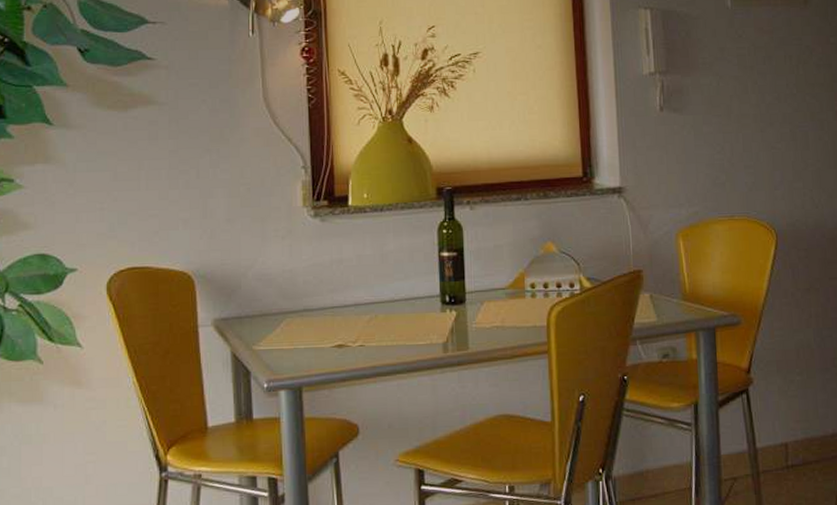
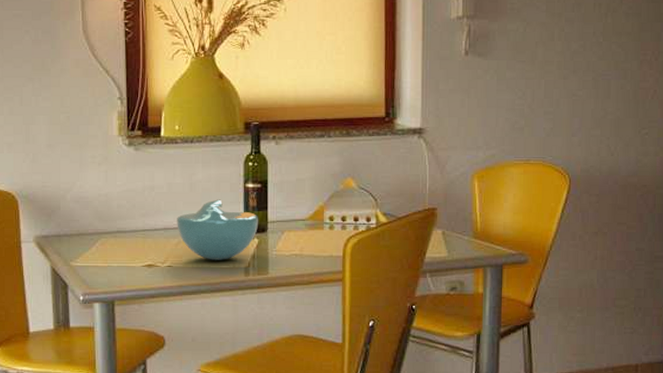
bowl: none [368,270,456,337] -> present [177,199,259,260]

